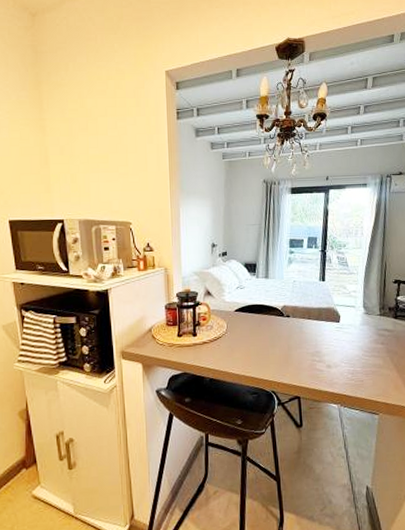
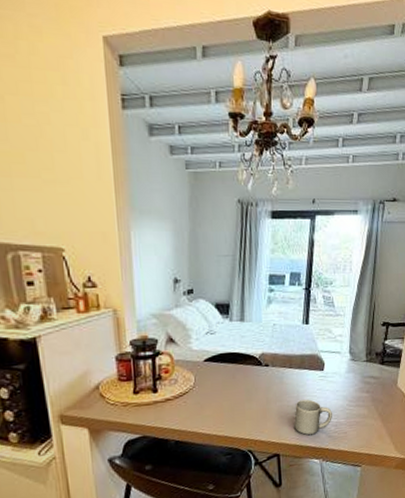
mug: none [313,348,349,381] -> present [294,399,332,436]

